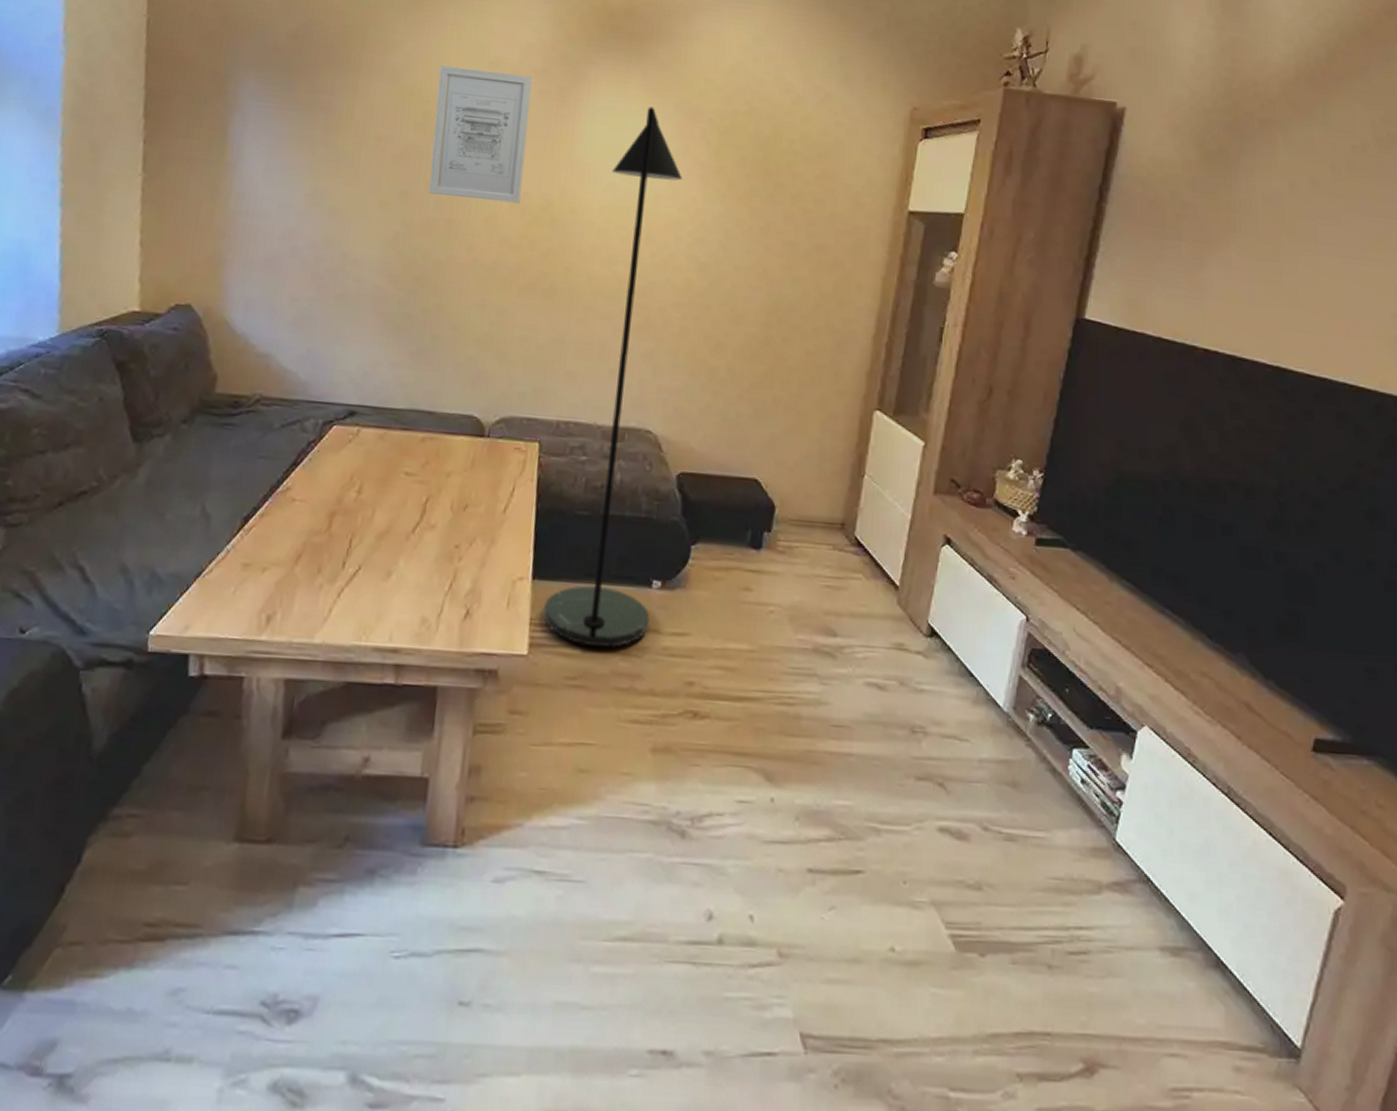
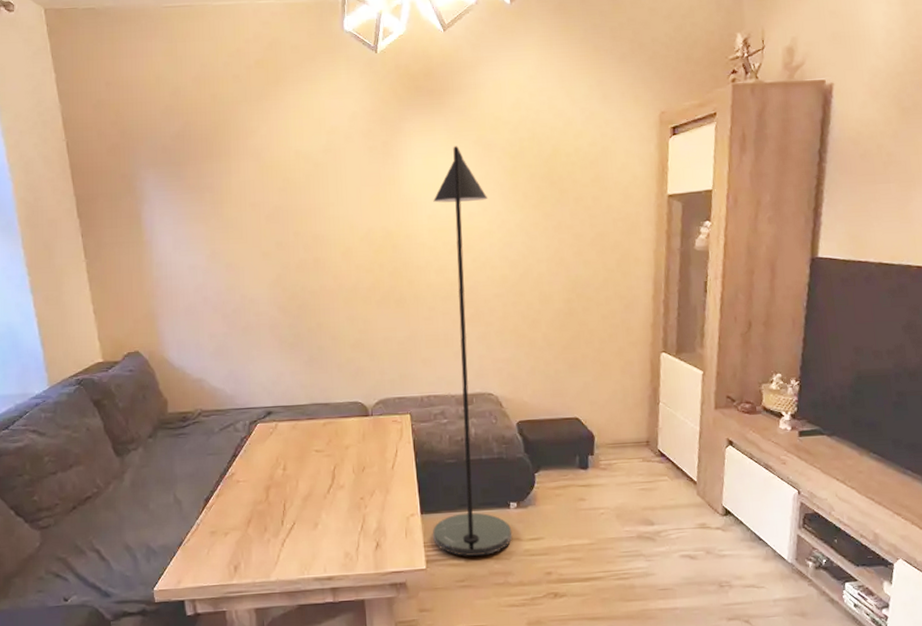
wall art: present [429,65,532,204] -> none [290,138,367,241]

